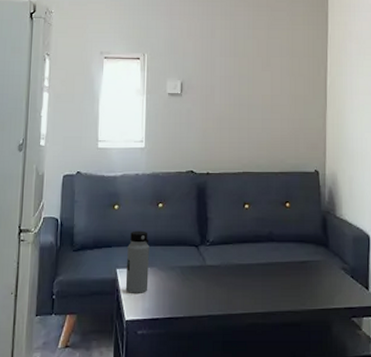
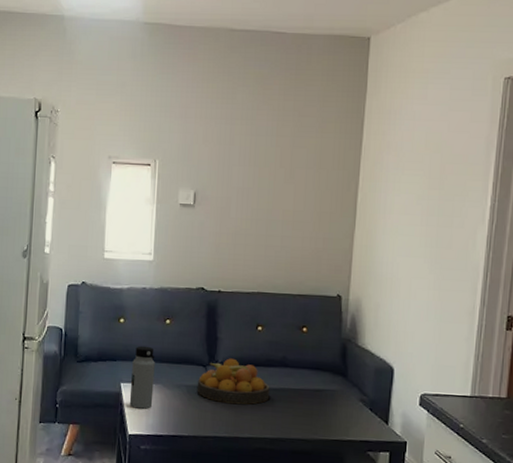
fruit bowl: none [190,237,259,282] -> present [196,358,270,405]

